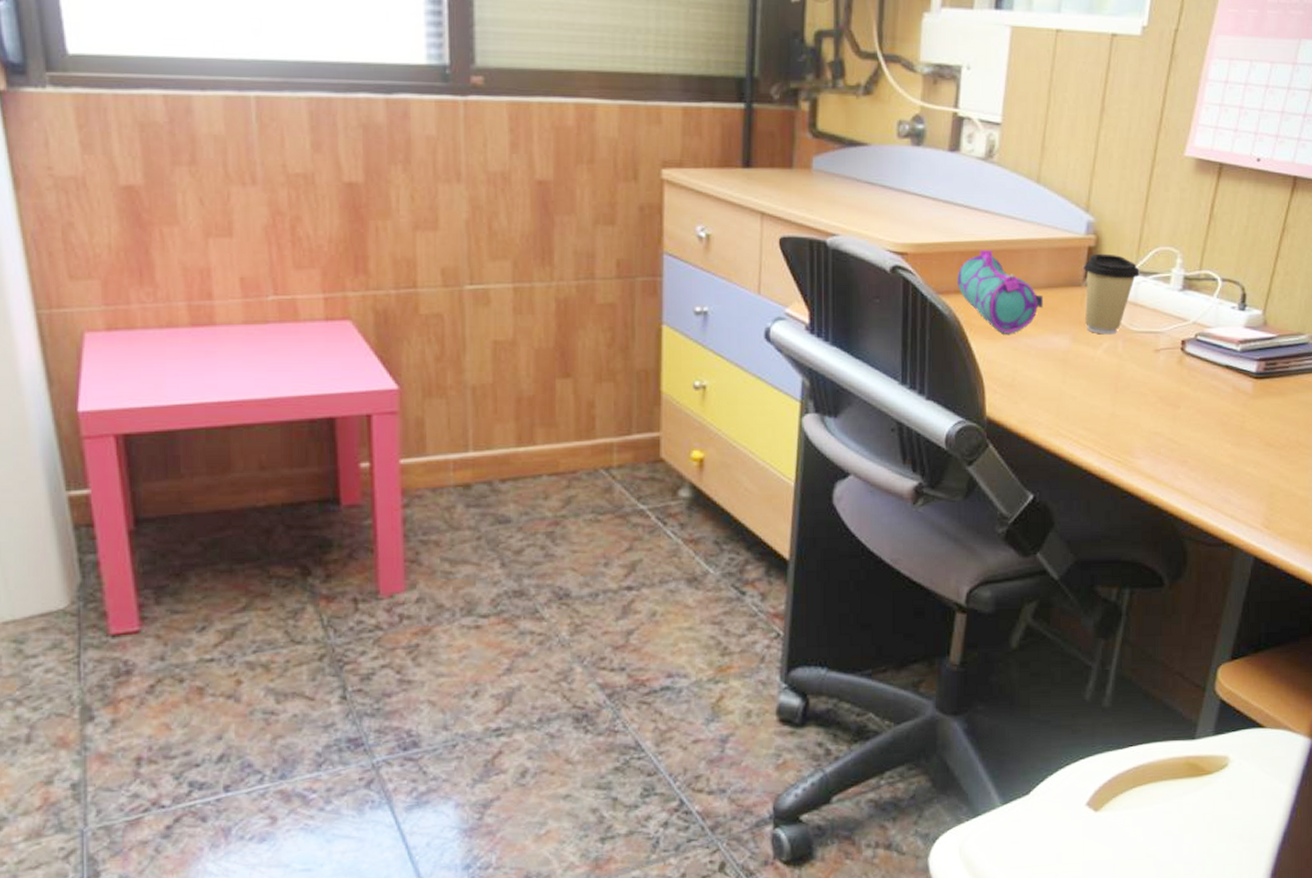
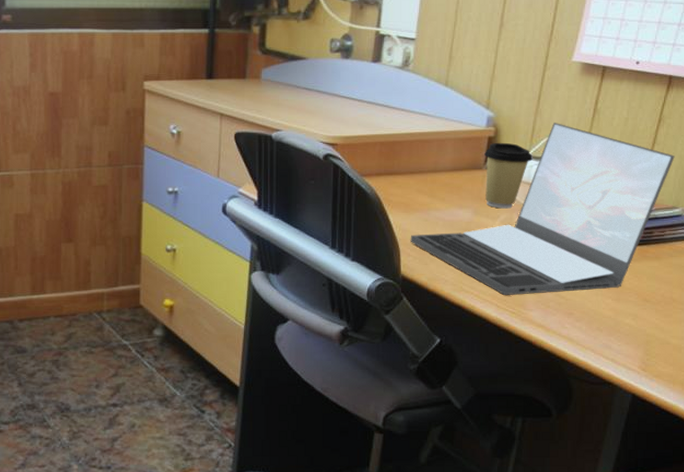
pencil case: present [956,250,1043,334] -> none [377,141,449,208]
laptop: none [997,230,1300,440] -> present [410,123,675,295]

